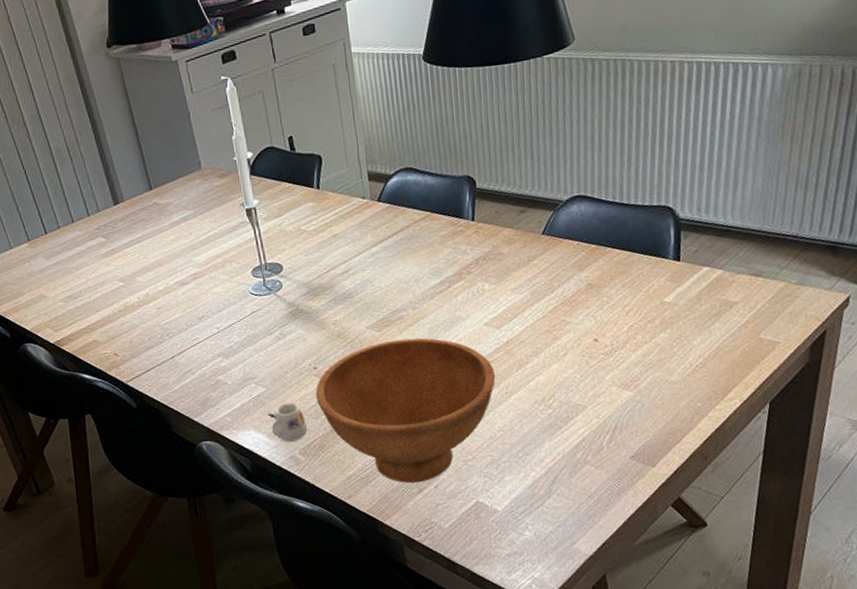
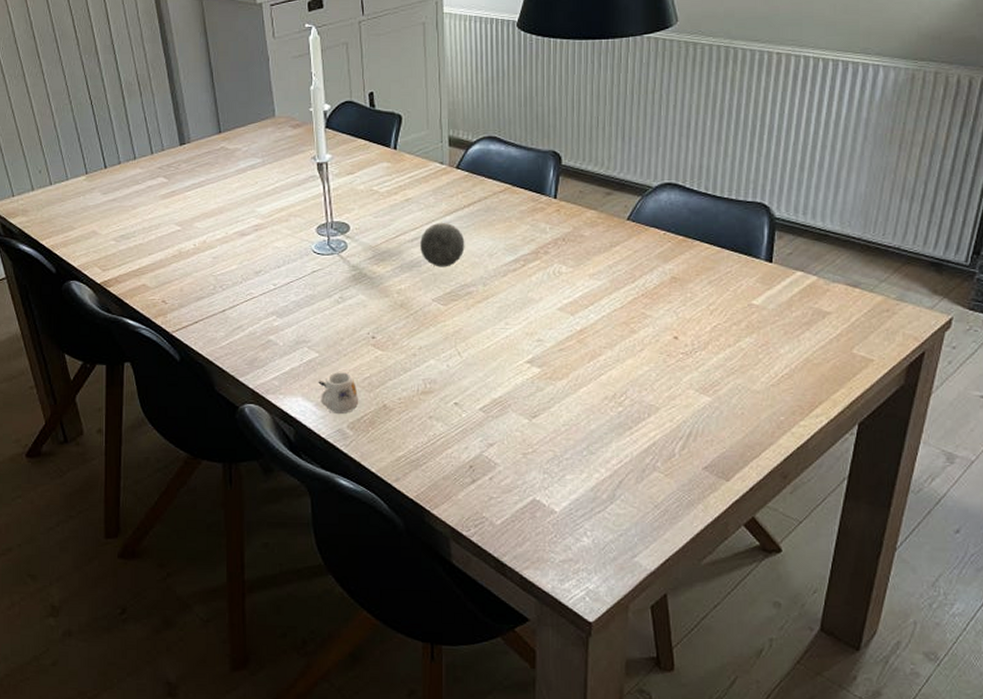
bowl: present [315,338,496,483] -> none [371,316,565,472]
decorative ball: none [350,253,393,297] -> present [420,222,465,267]

